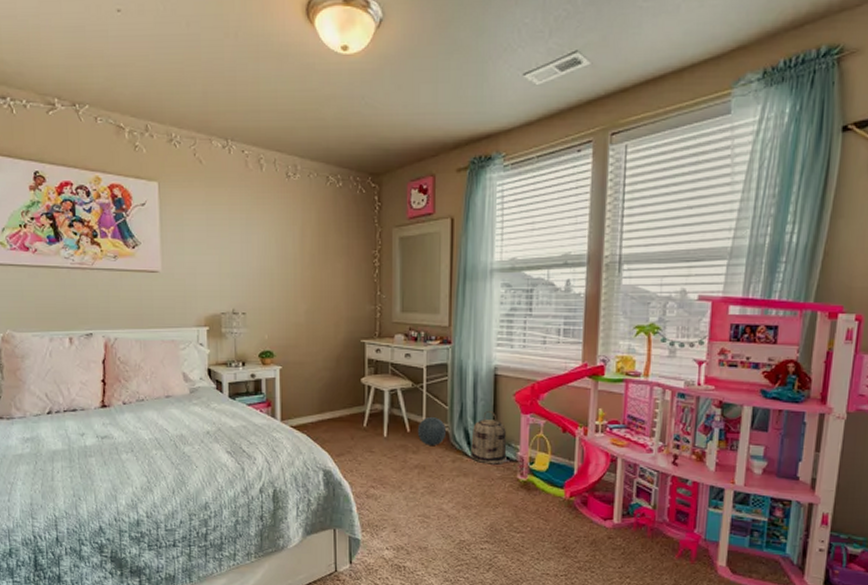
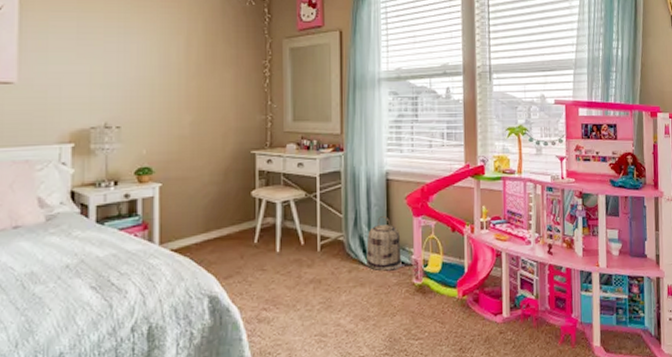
ball: present [417,417,447,445] -> none [311,227,342,257]

